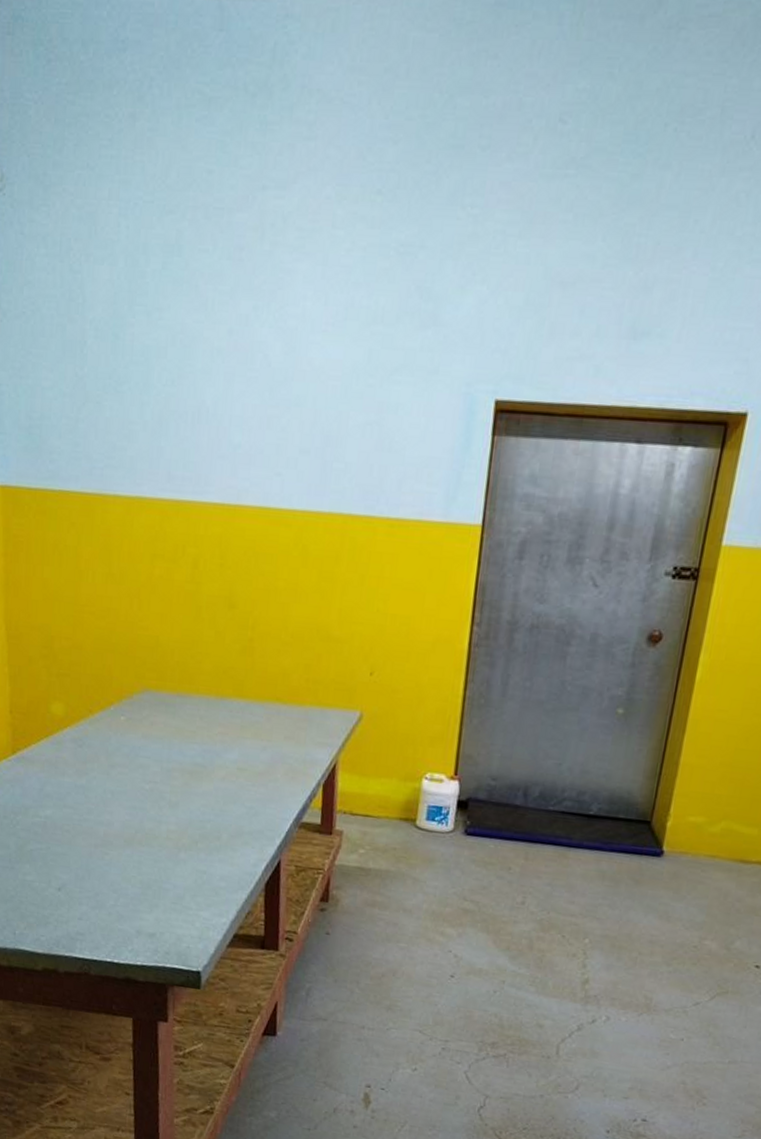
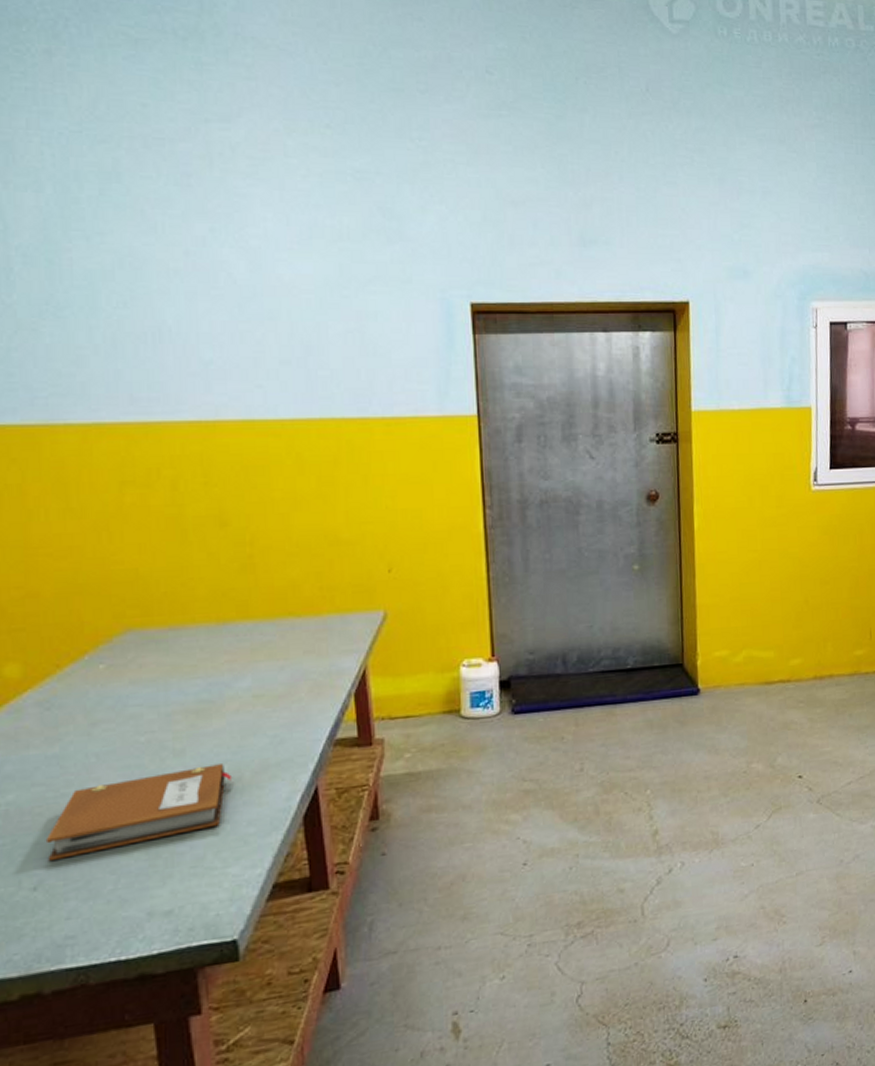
notebook: none [69,817,212,874] -> present [45,764,232,860]

